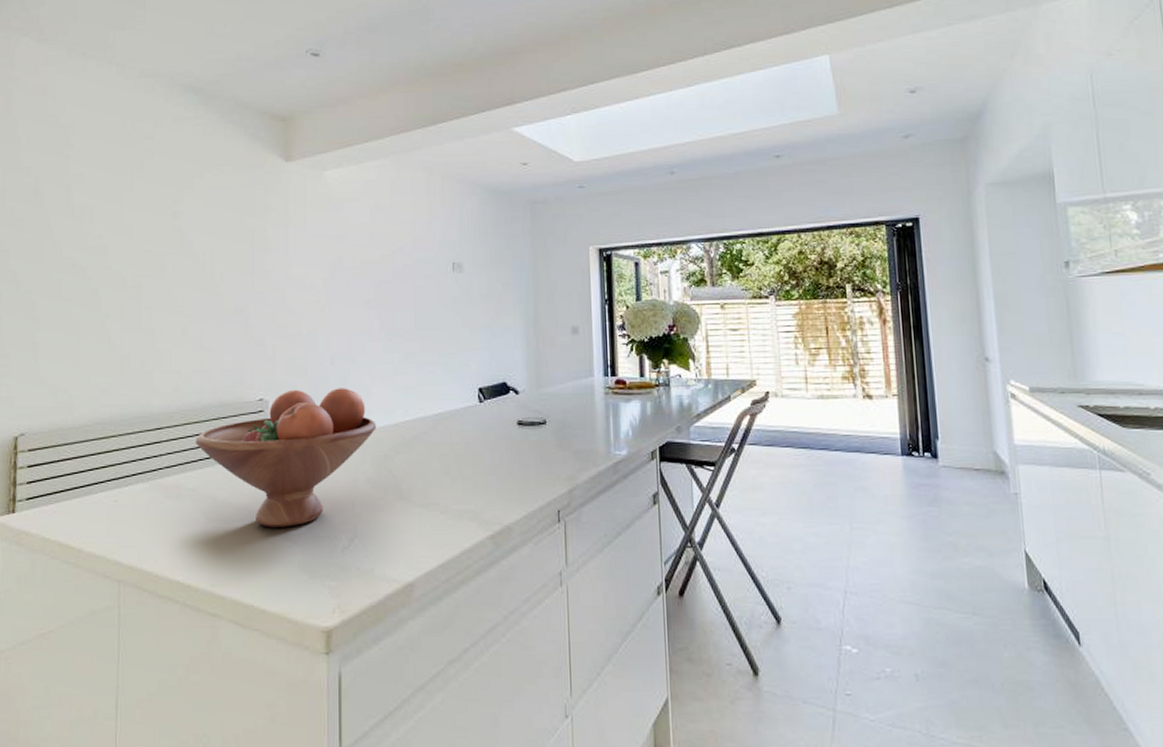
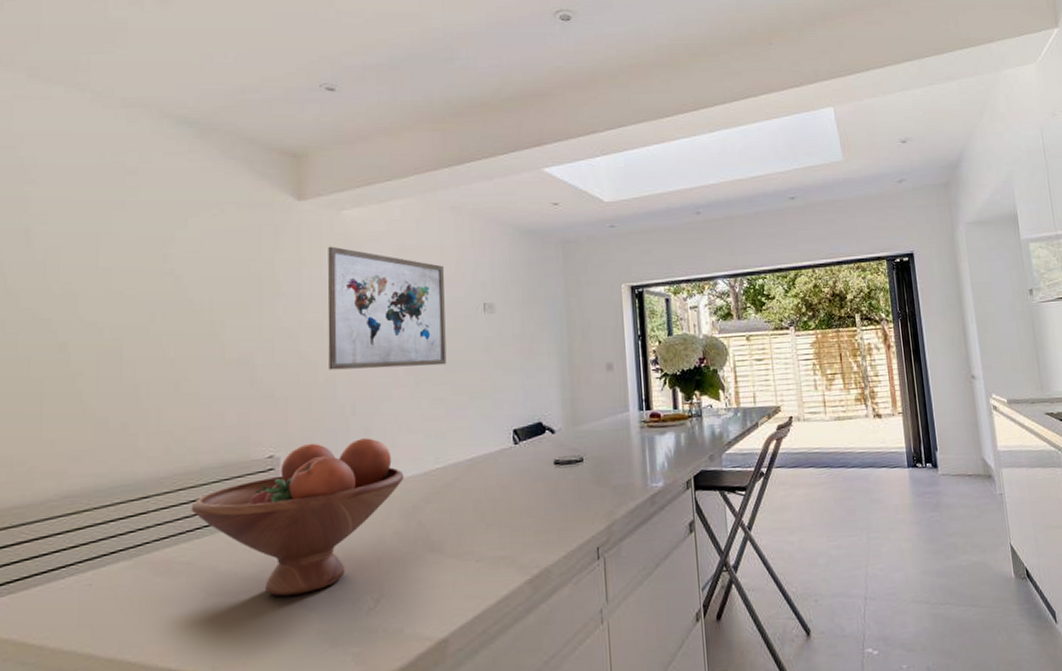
wall art: none [311,205,417,323] -> present [327,246,447,371]

